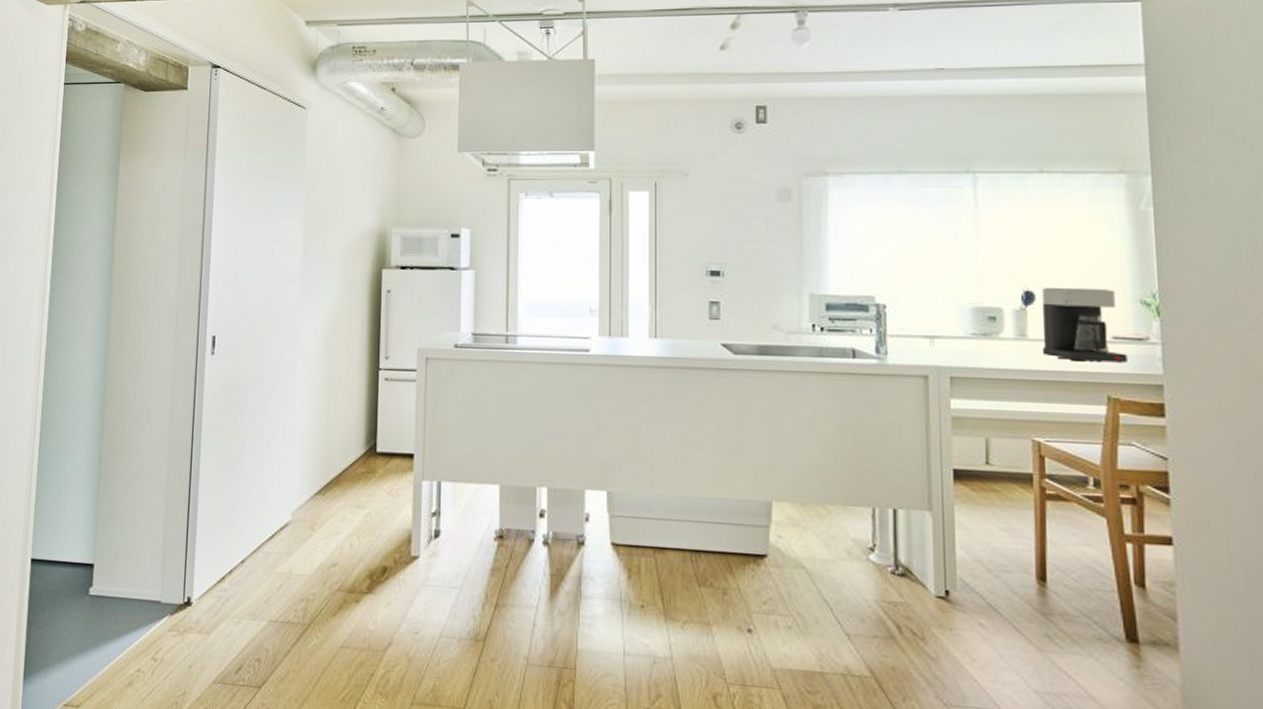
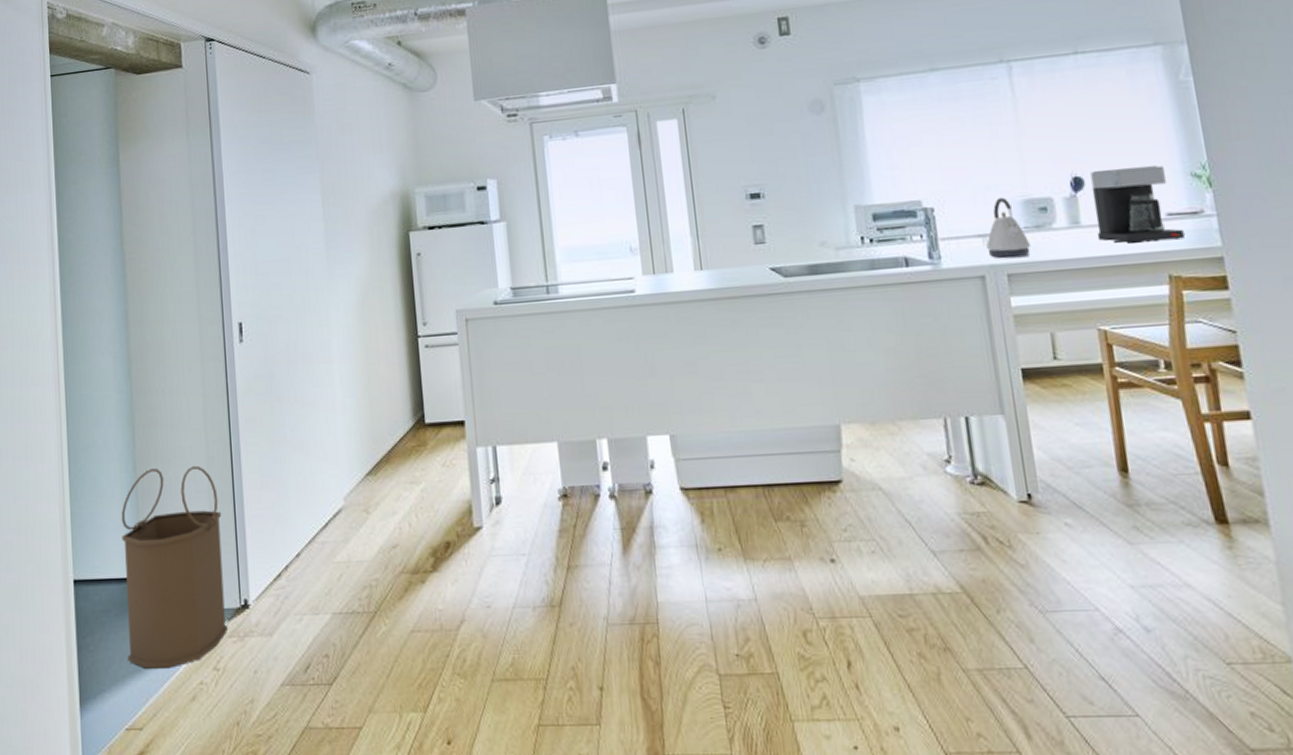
basket: none [73,463,176,653] -> present [121,466,229,669]
kettle: none [933,302,977,363] -> present [986,197,1031,260]

